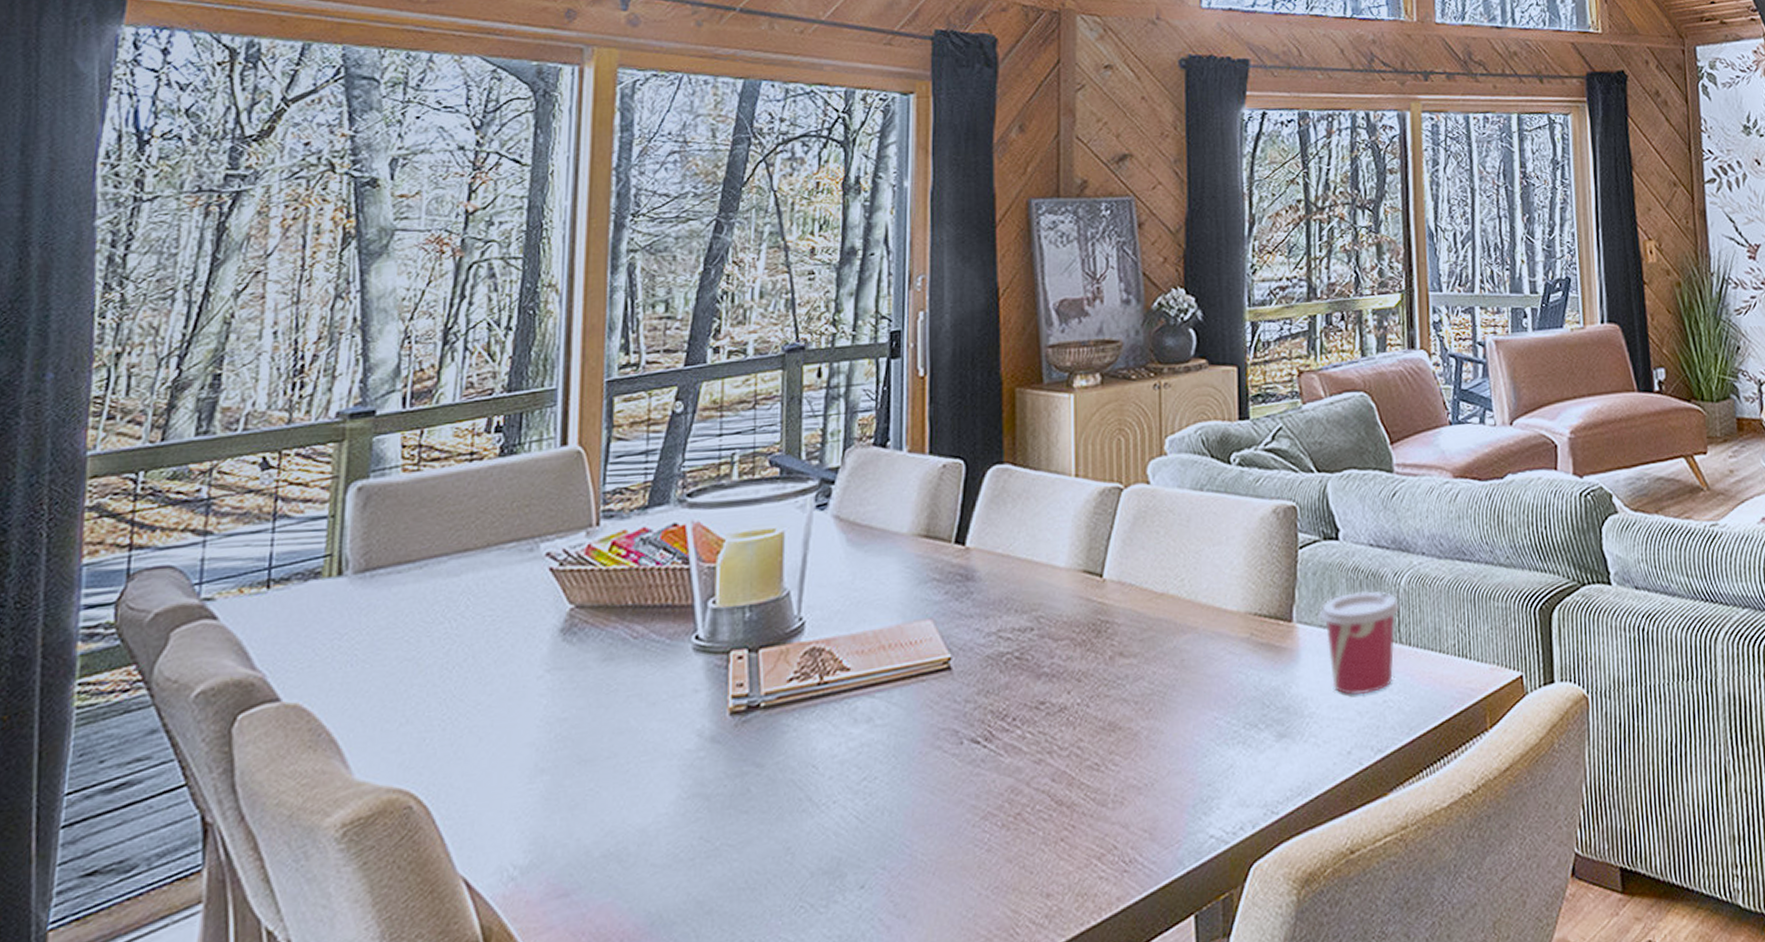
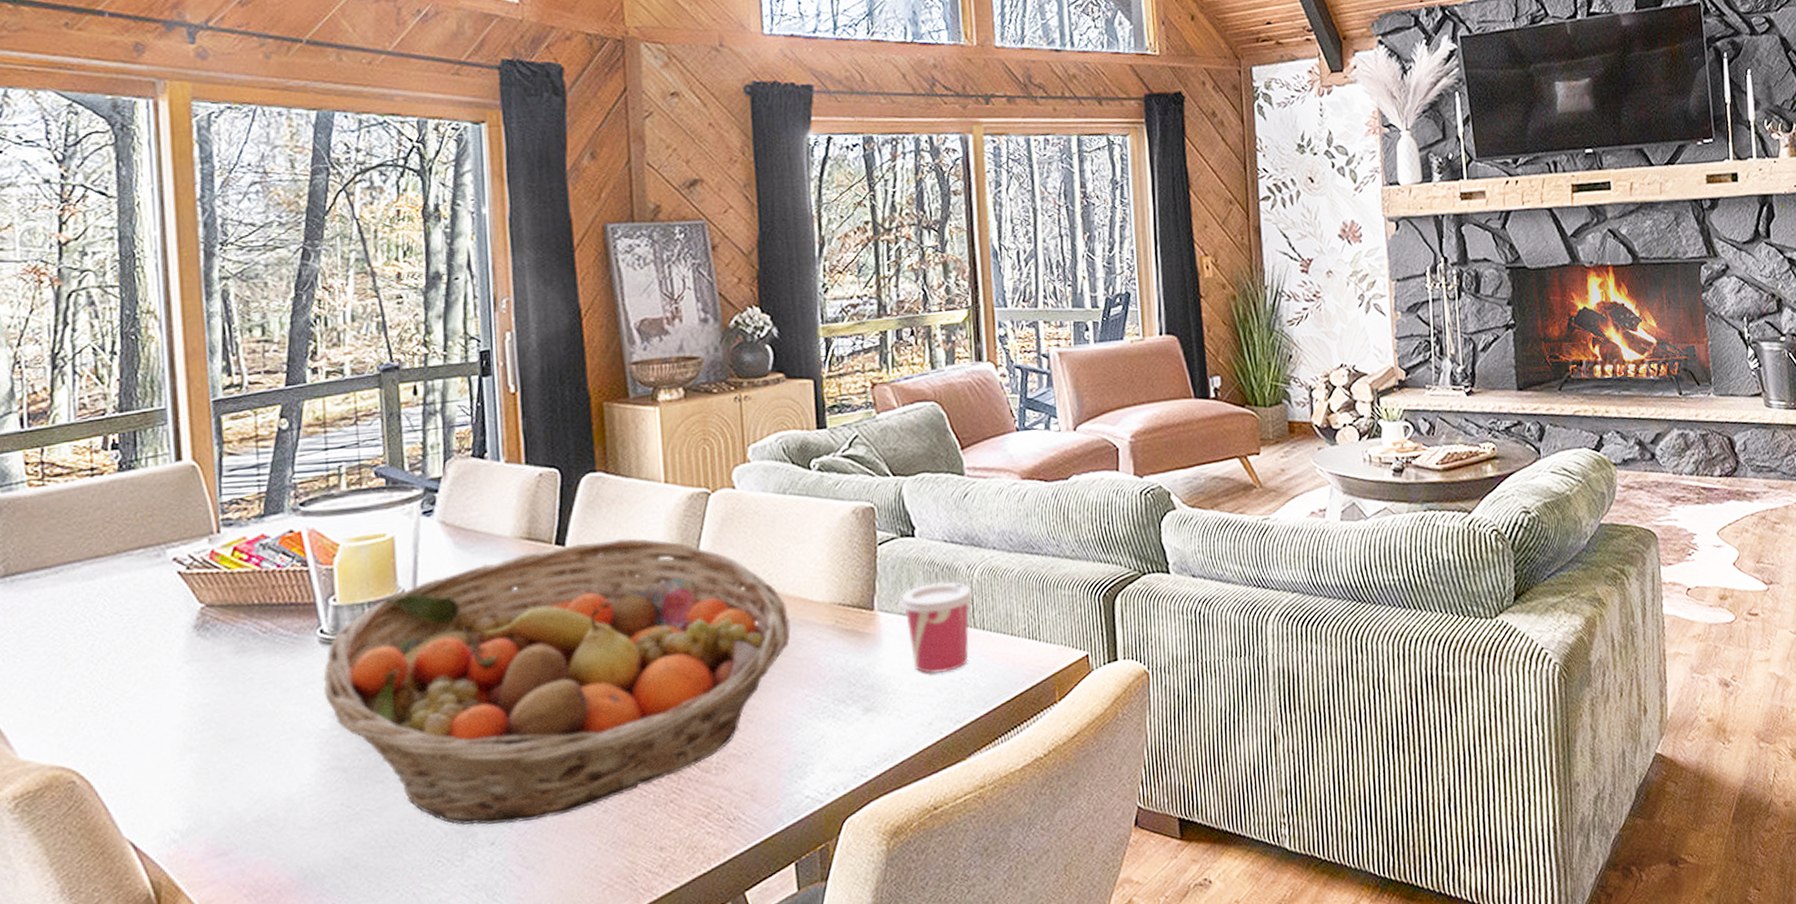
fruit basket: none [693,537,1201,865] -> present [323,538,791,825]

